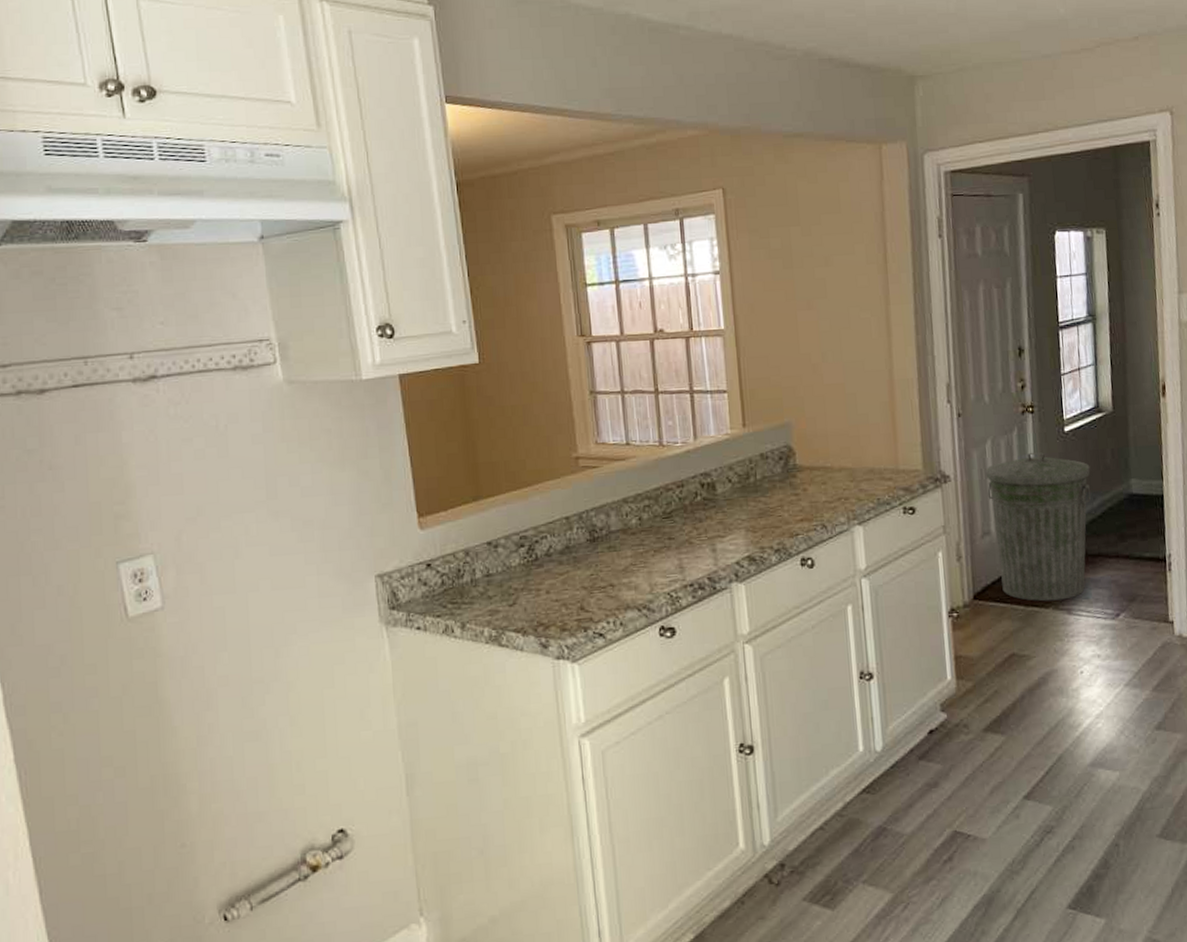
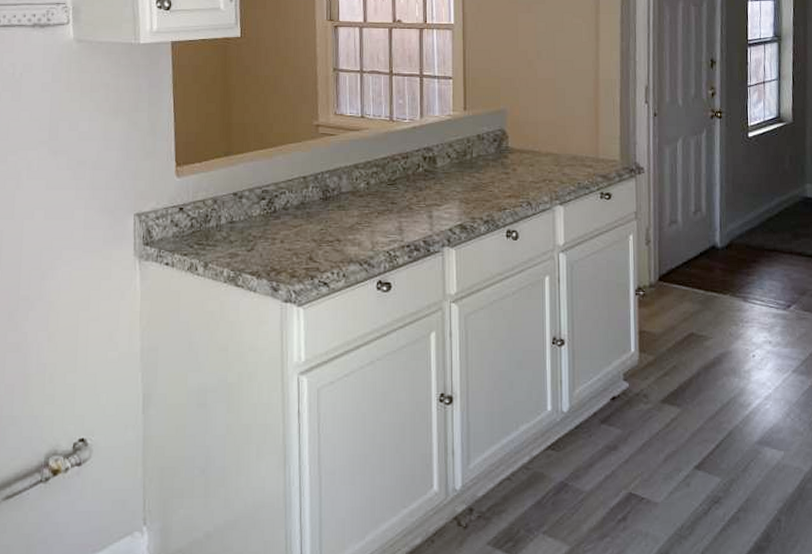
trash can: present [985,452,1092,602] -> none [676,152,770,288]

